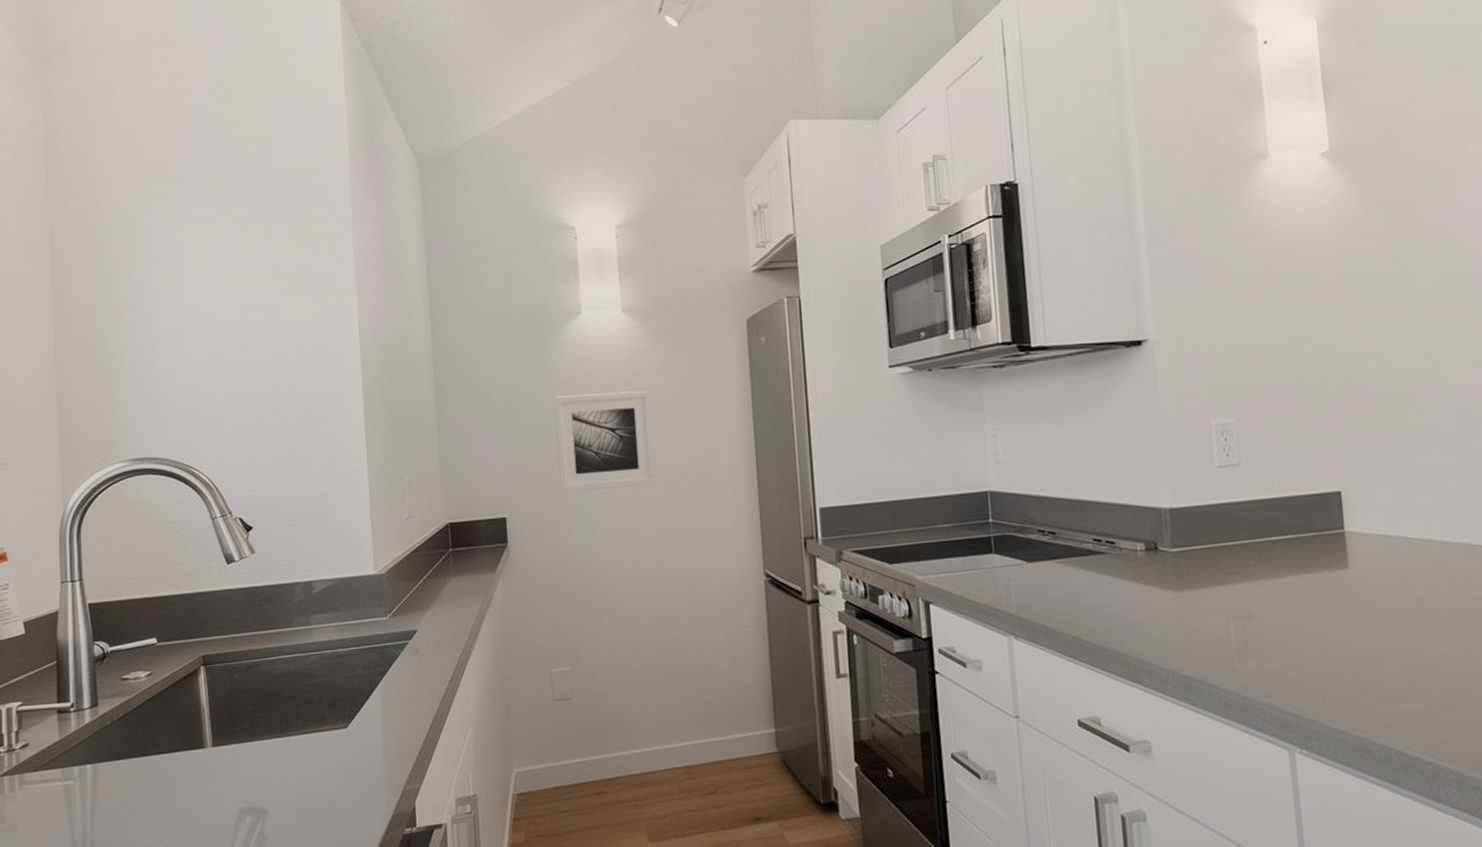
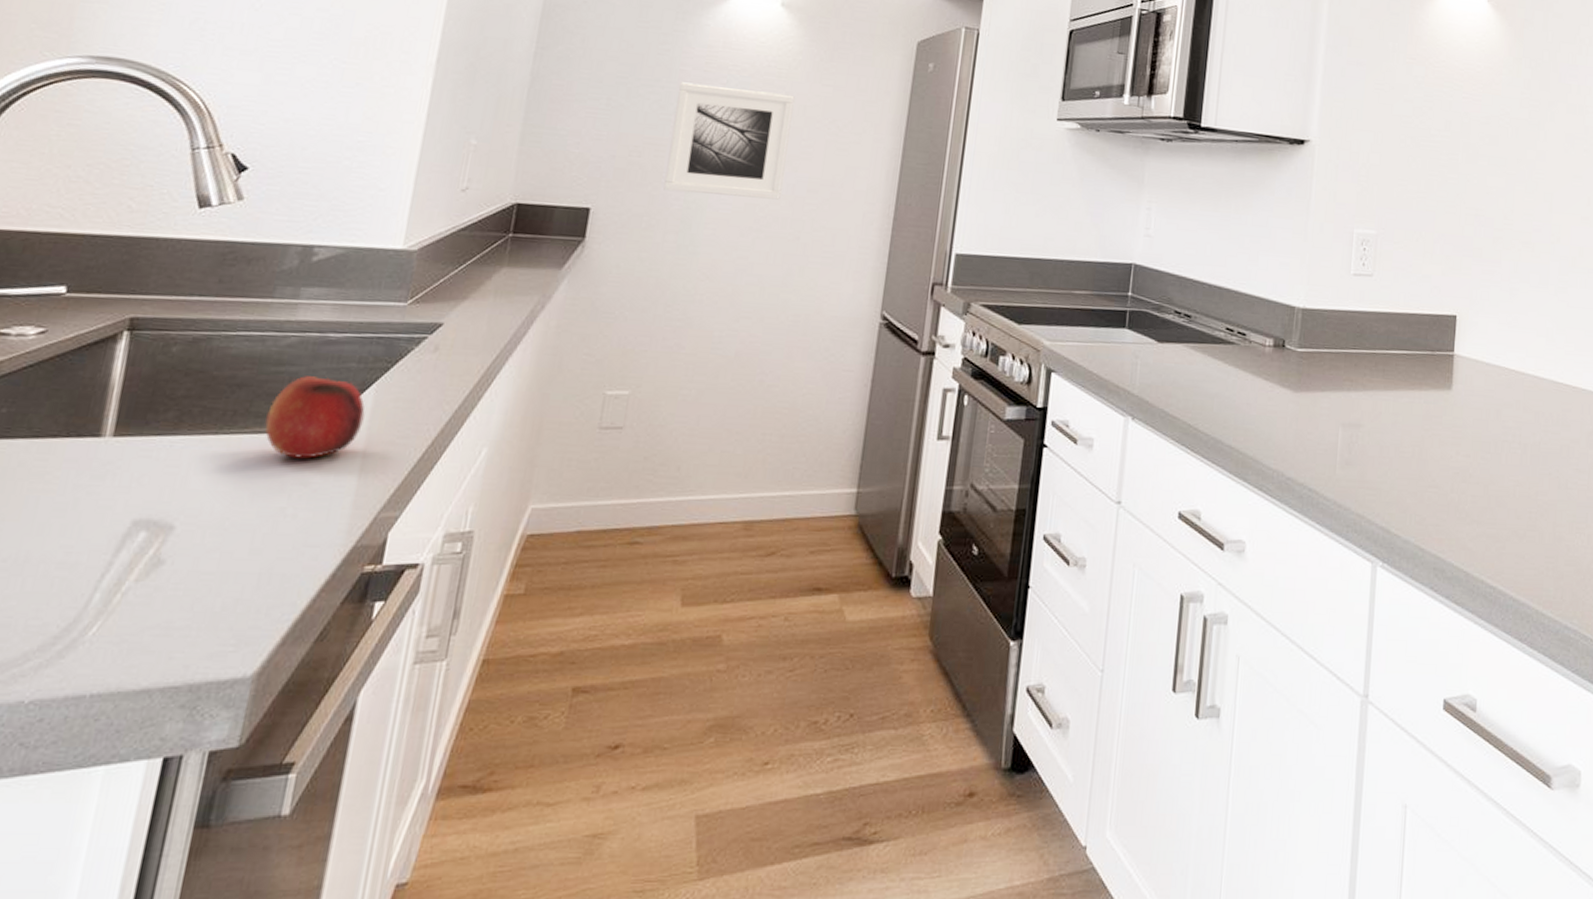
fruit: none [310,684,378,750] -> present [265,376,365,459]

